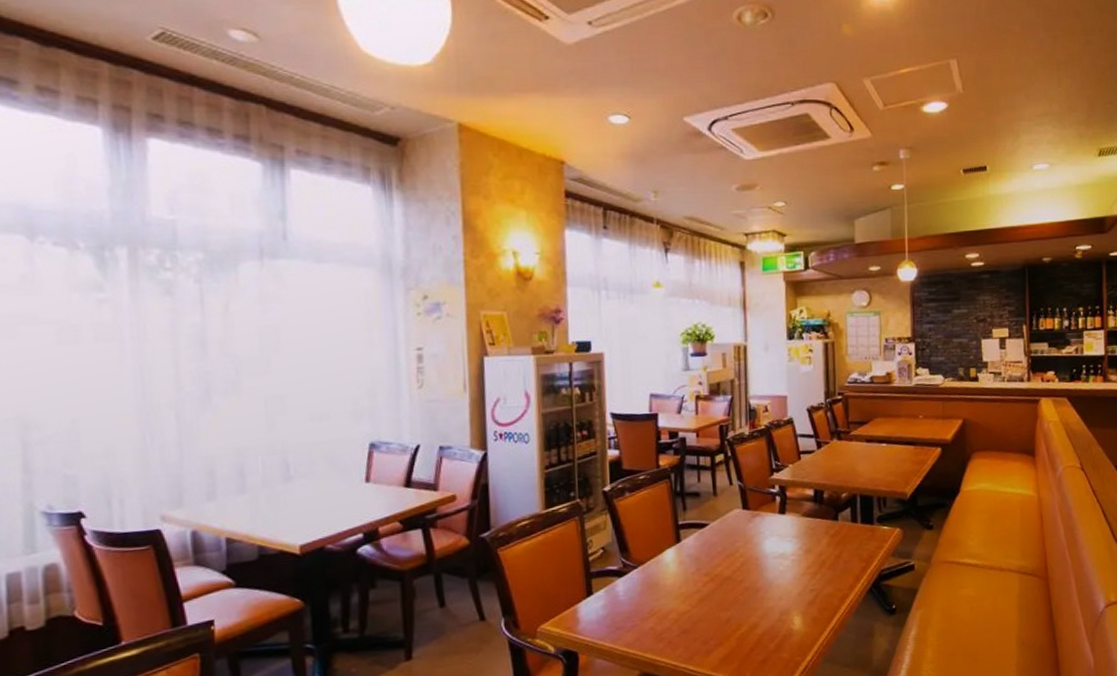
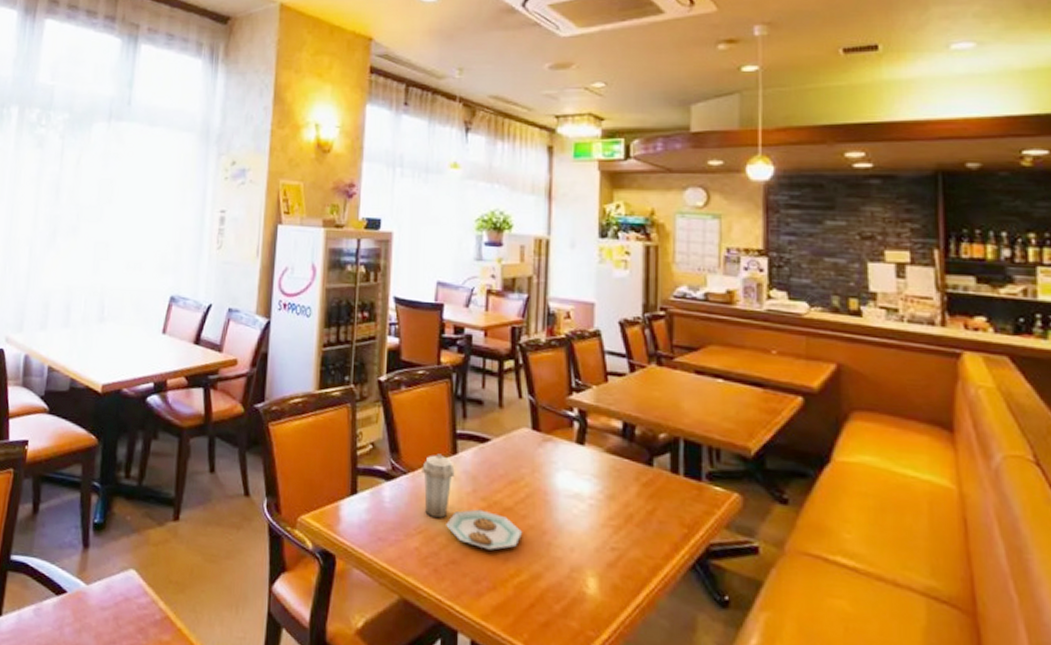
plate: none [650,545,741,615] -> present [422,454,523,550]

